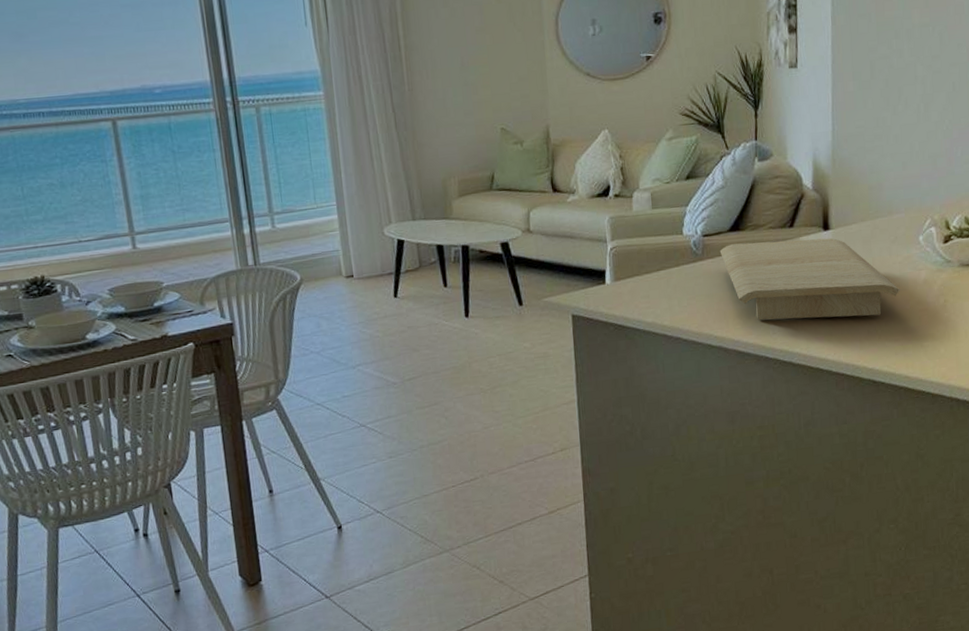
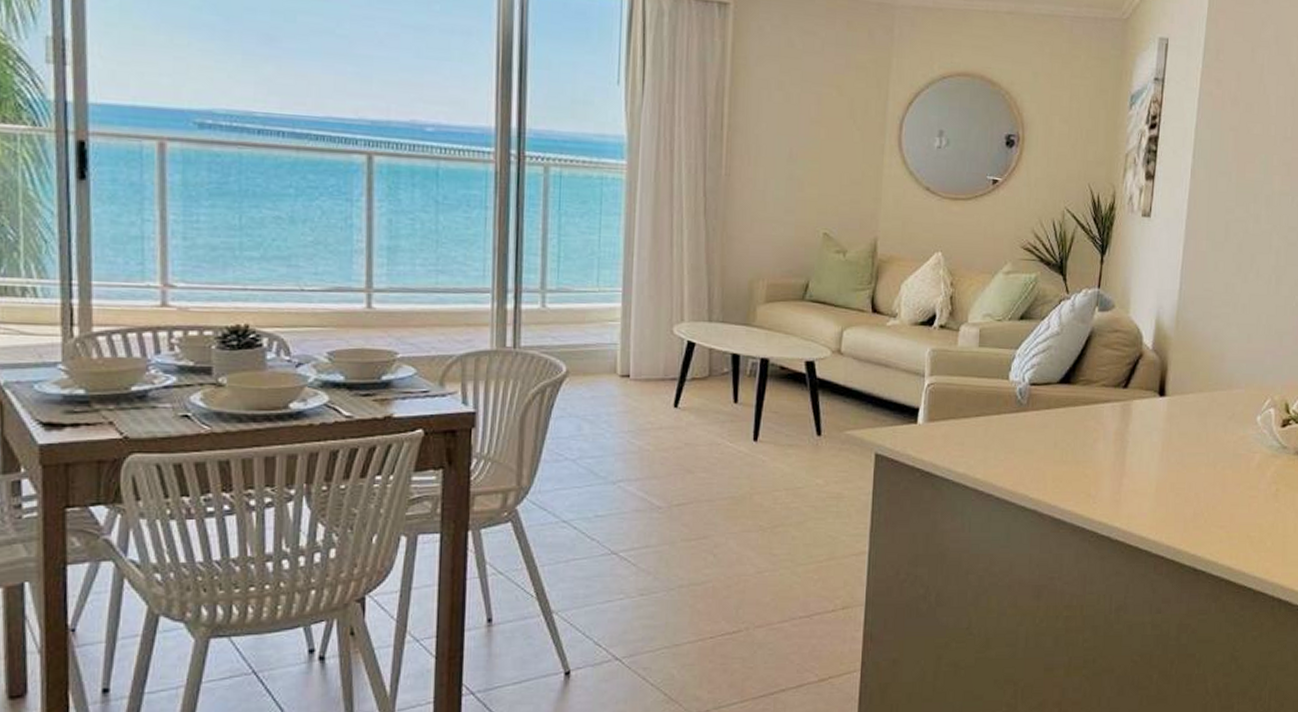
cutting board: present [719,237,900,320] -> none [1046,397,1232,497]

